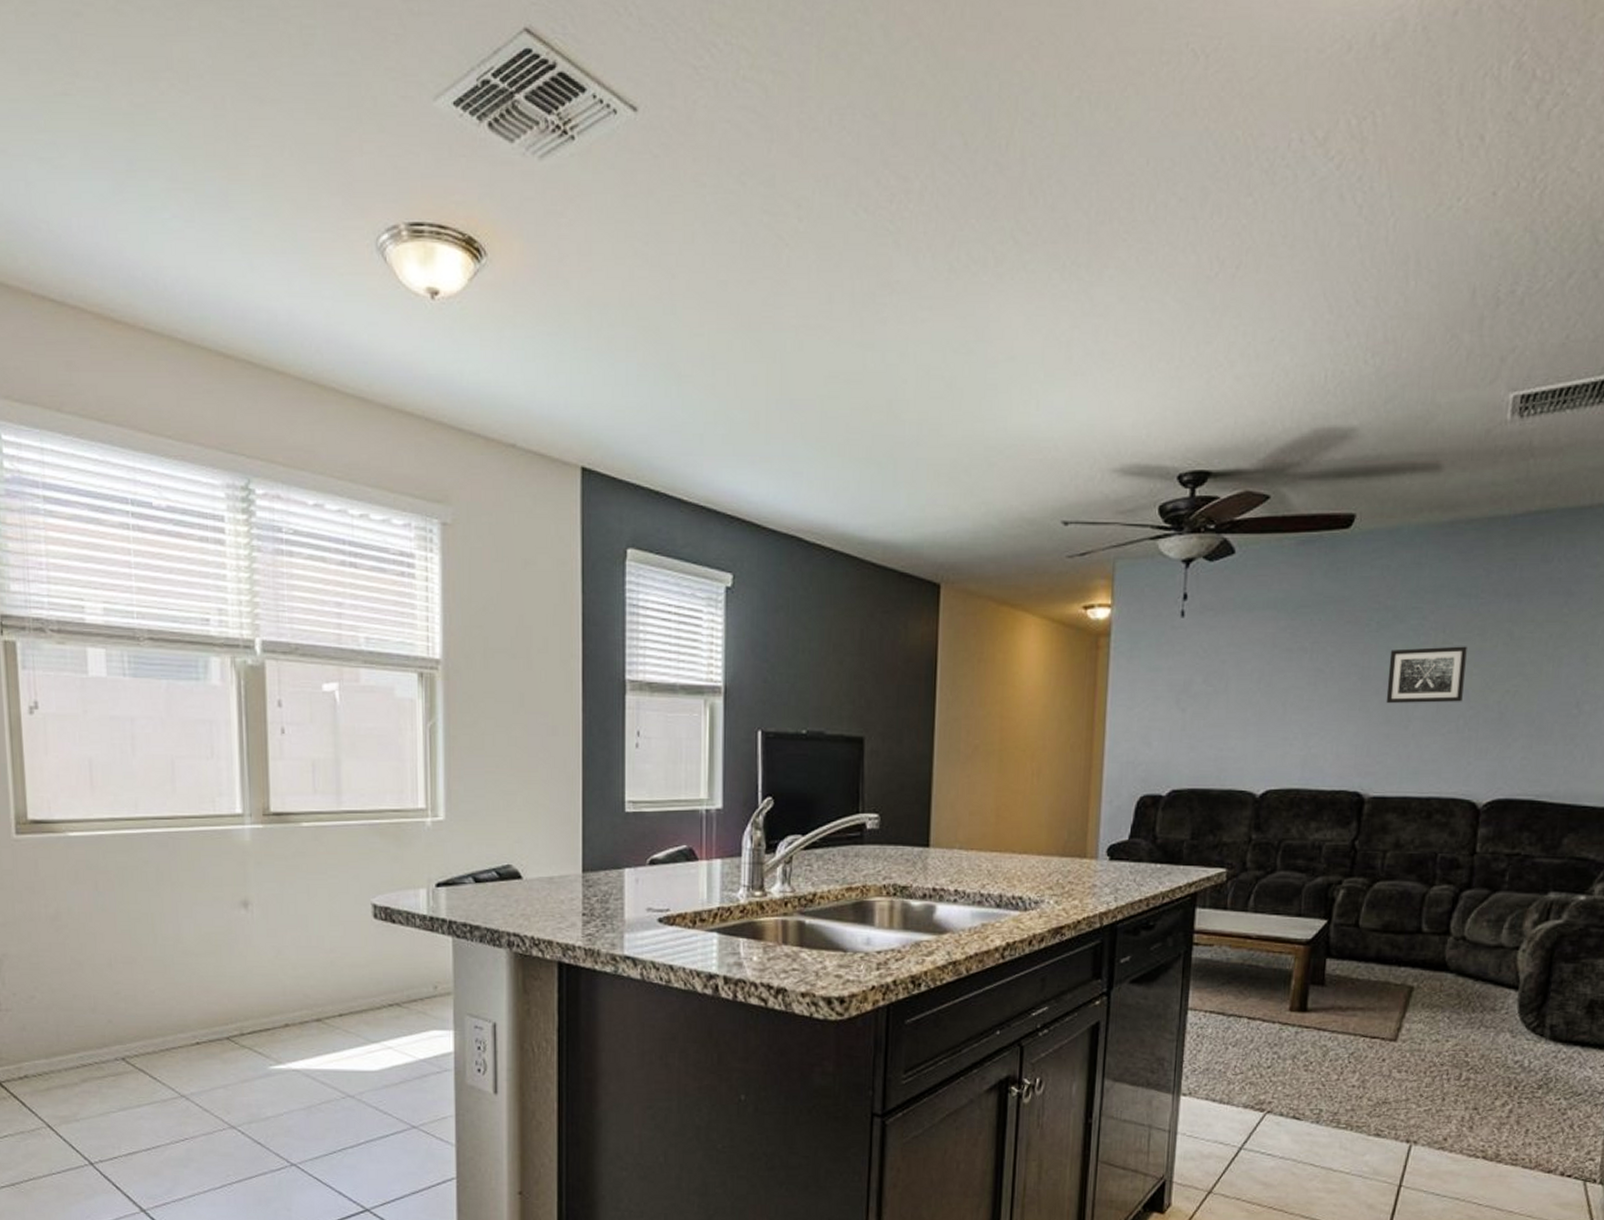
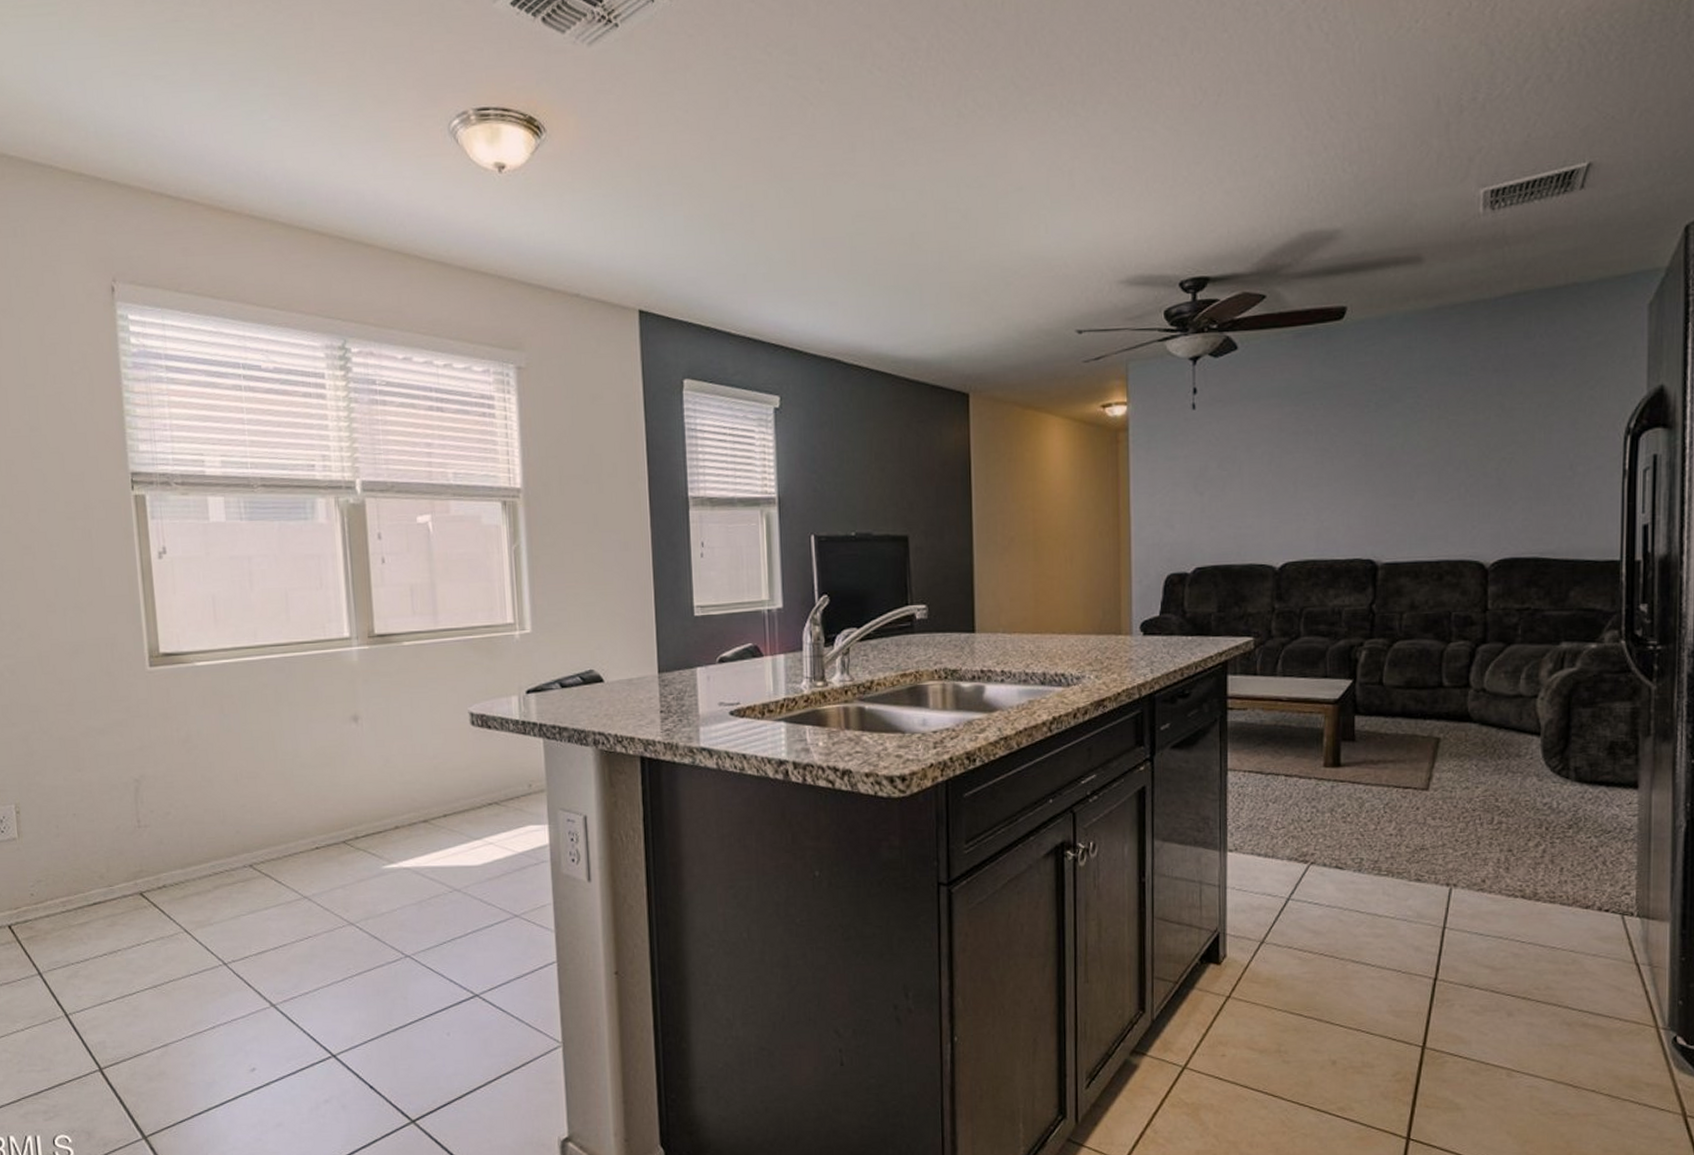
wall art: present [1386,646,1467,704] -> none [1390,420,1462,477]

